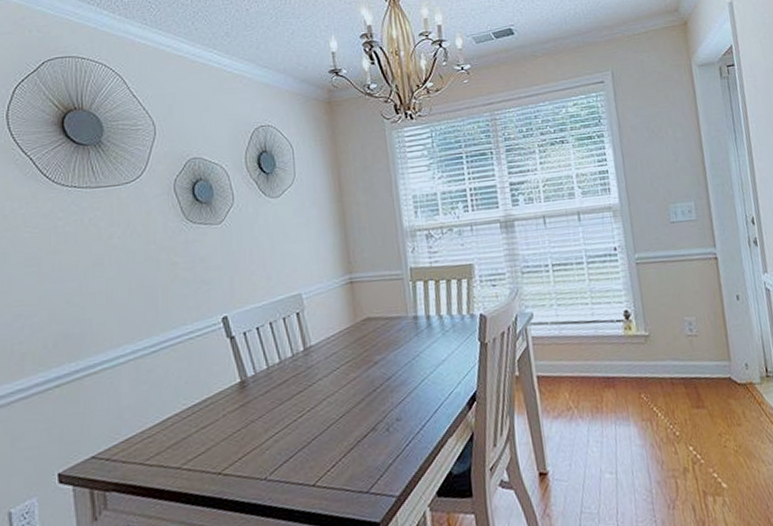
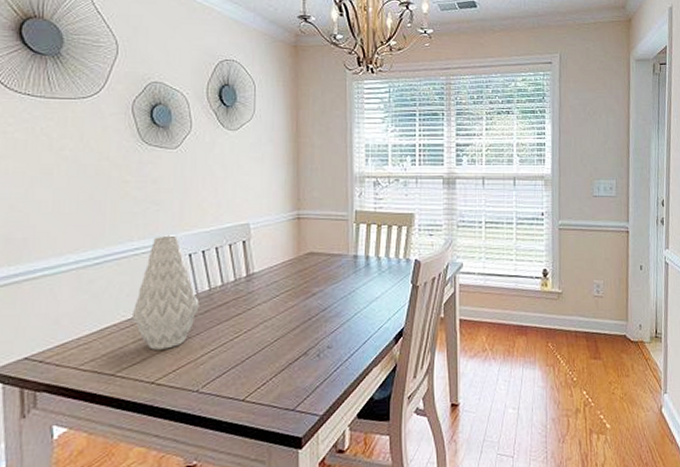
vase: none [192,314,259,438] -> present [131,235,199,350]

